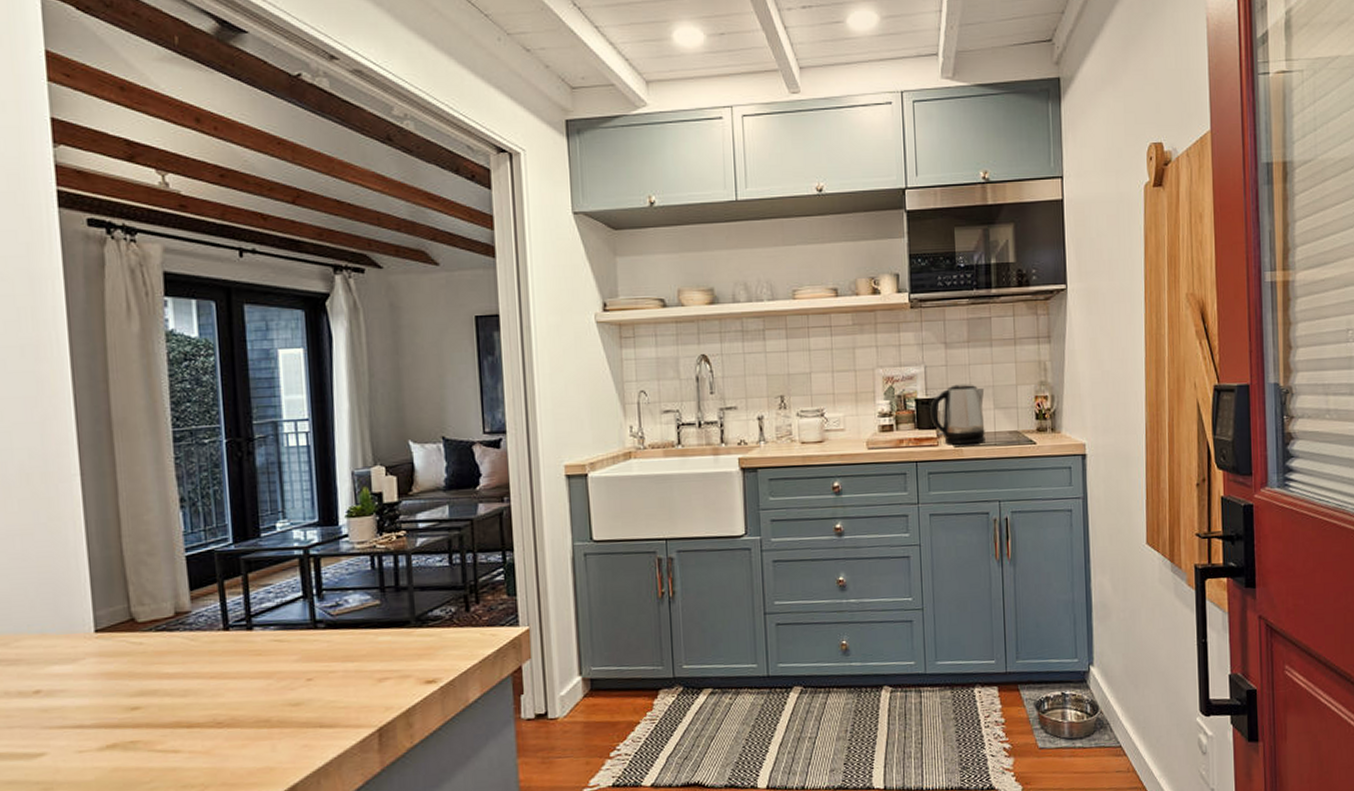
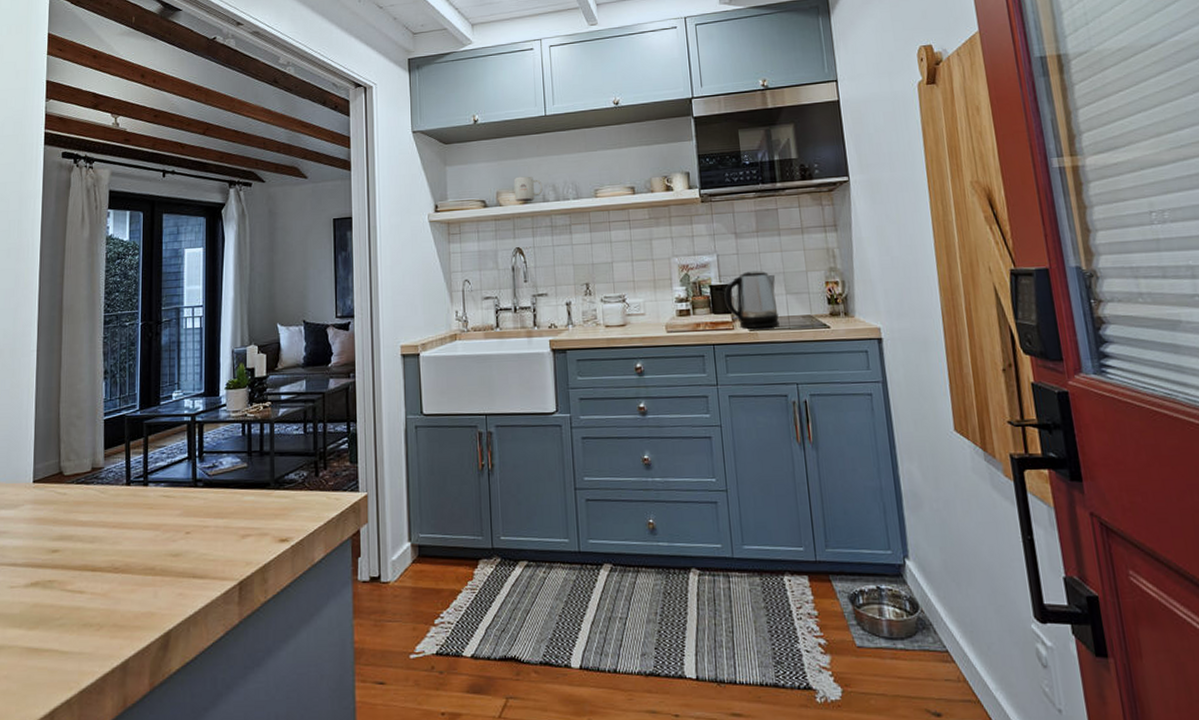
mug: none [698,272,733,302] -> present [513,176,543,202]

